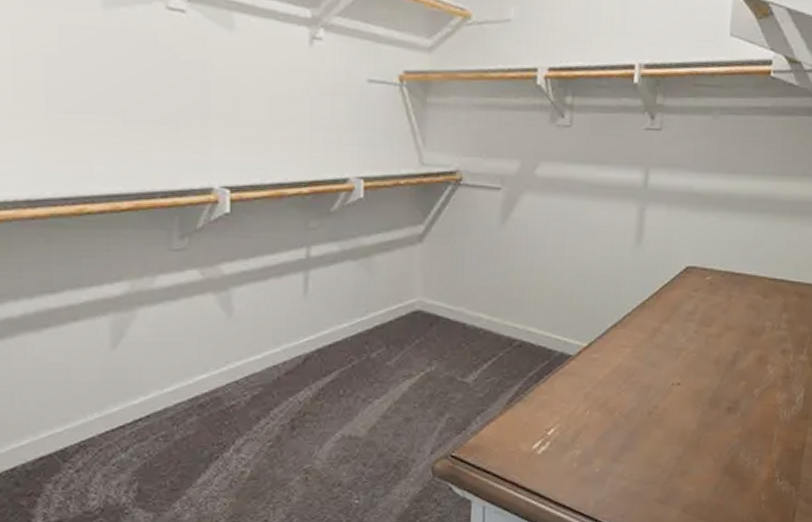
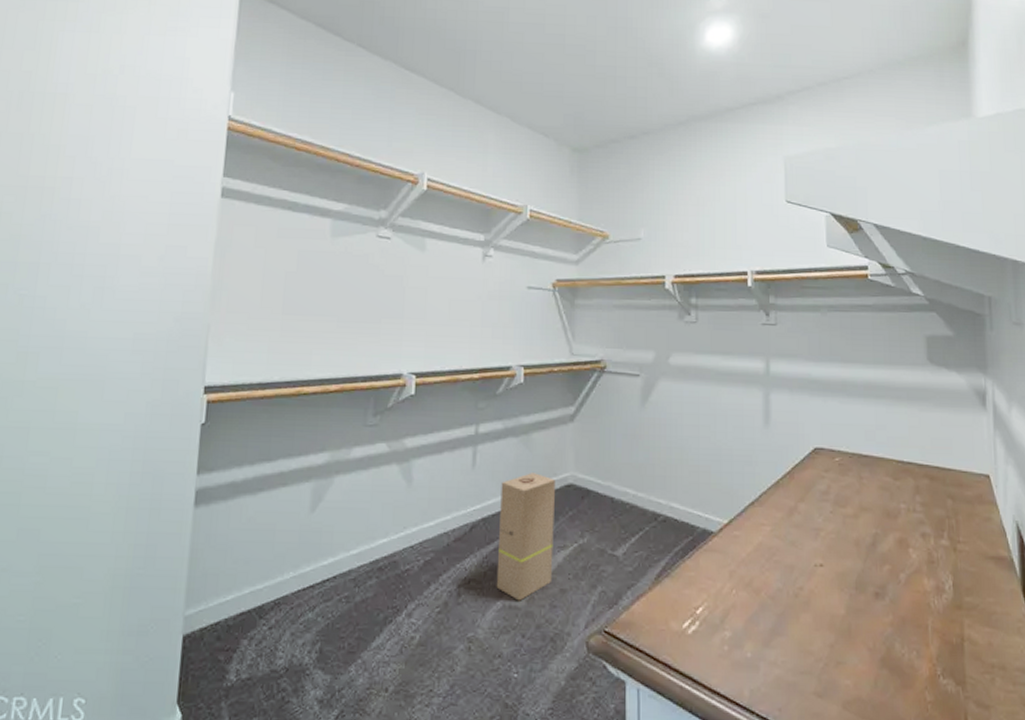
cardboard box: none [334,299,400,431] -> present [496,473,555,601]

